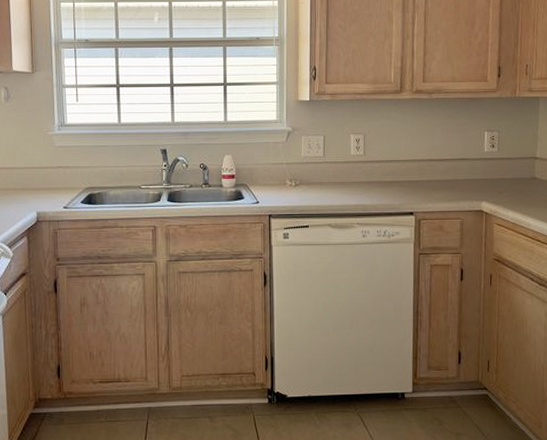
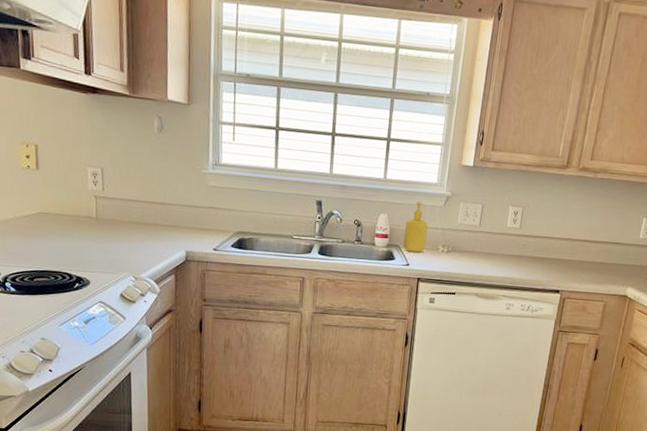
soap dispenser: none [250,139,273,189] -> present [403,201,428,253]

